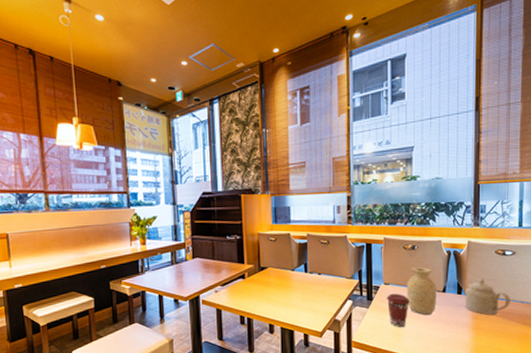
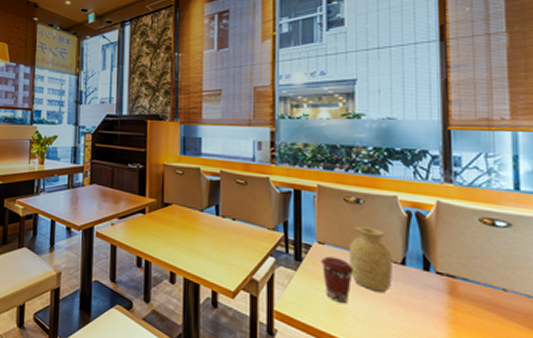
sugar bowl: present [464,278,510,315] -> none [434,252,508,308]

